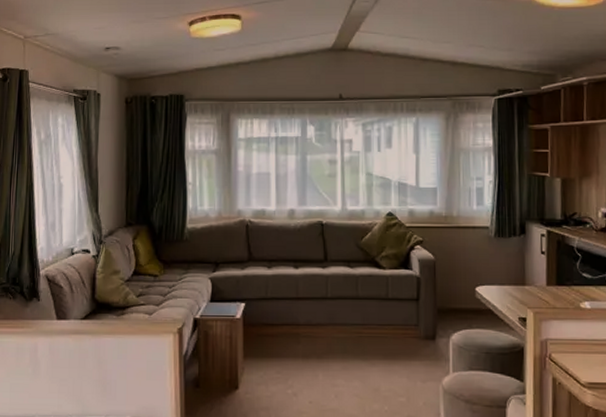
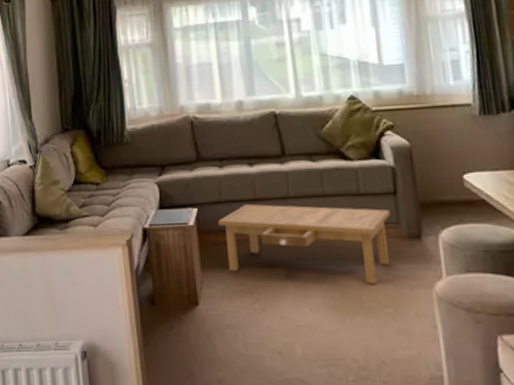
coffee table: none [262,302,412,377] -> present [218,204,390,284]

